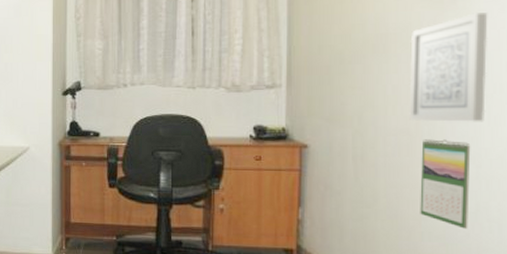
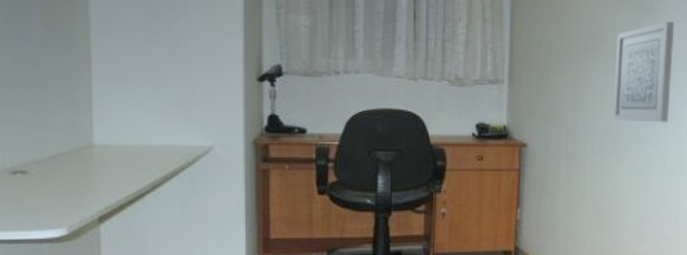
calendar: present [420,139,471,229] -> none [618,138,658,221]

